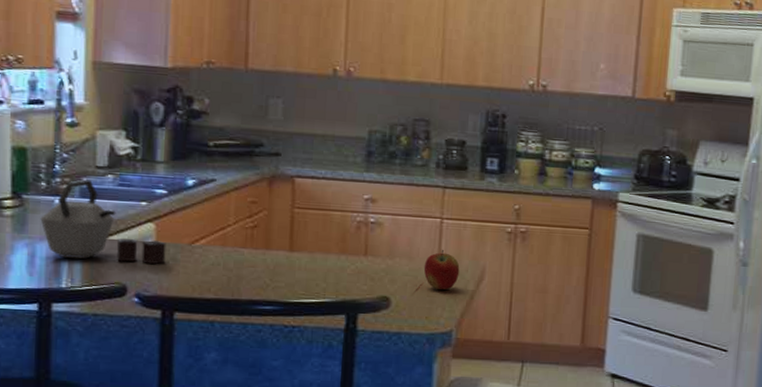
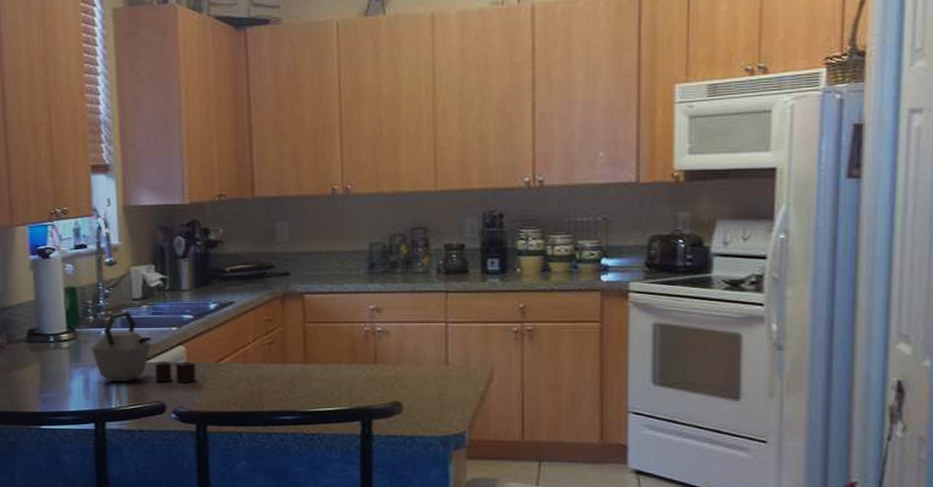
apple: present [423,250,460,291] -> none [432,353,468,393]

